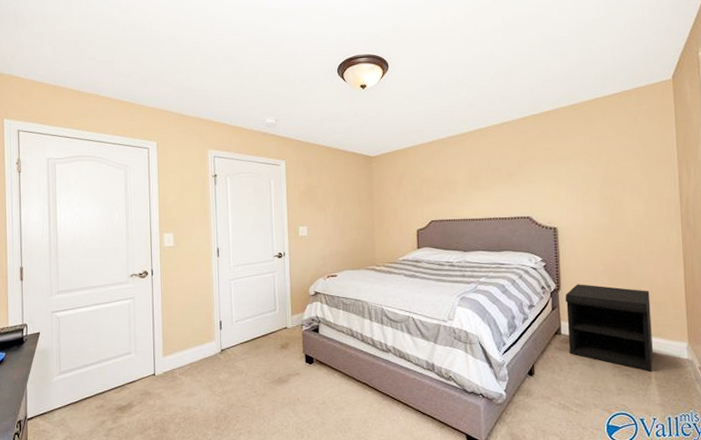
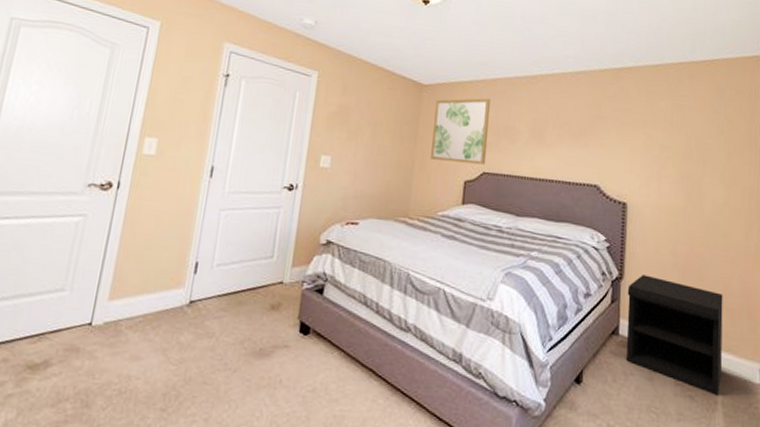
wall art: none [384,158,433,216] -> present [430,98,490,165]

